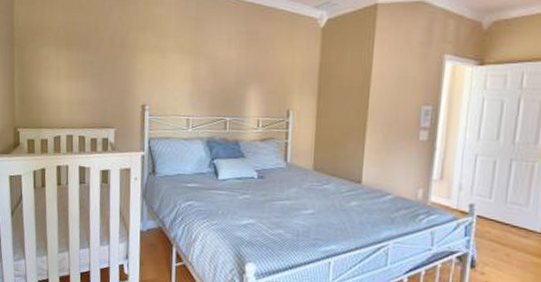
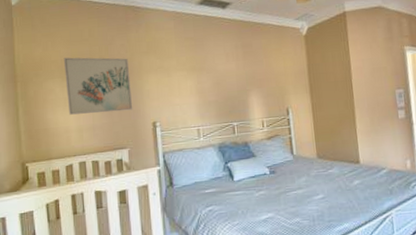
wall art: none [59,25,124,89] -> present [63,57,133,115]

